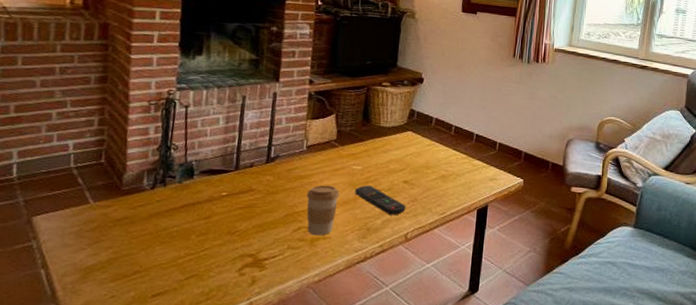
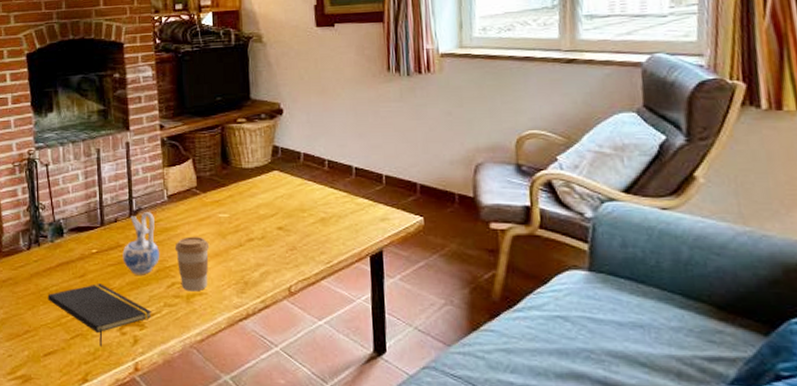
notepad: none [165,225,274,288] -> present [47,283,152,347]
ceramic pitcher: none [252,159,291,219] -> present [122,212,159,275]
remote control: present [355,185,406,216] -> none [225,234,285,267]

